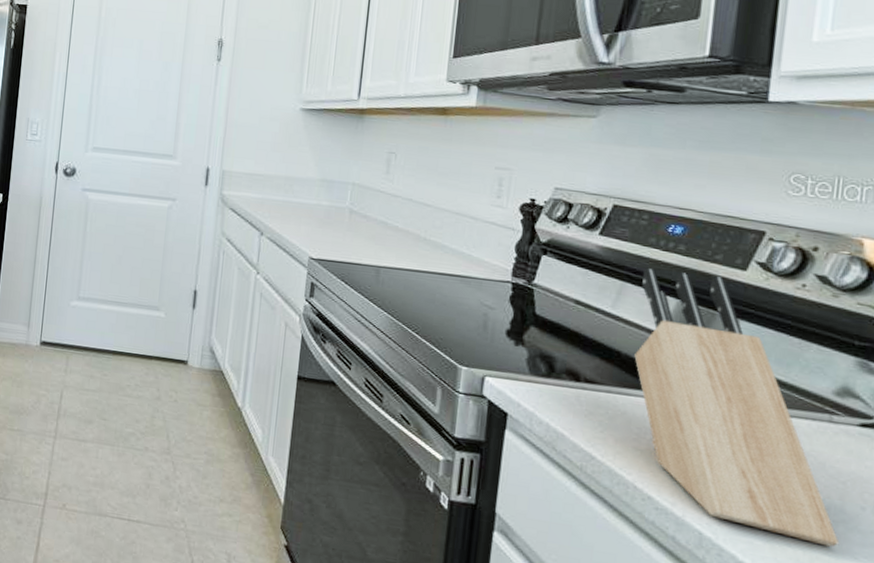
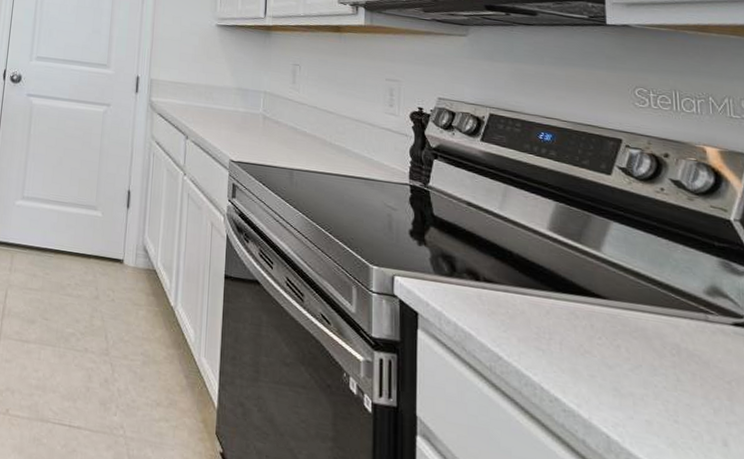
knife block: present [634,268,840,547] -> none [523,172,736,450]

